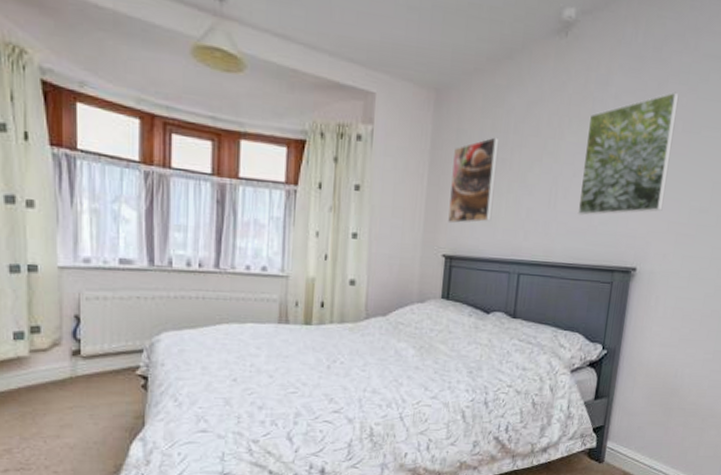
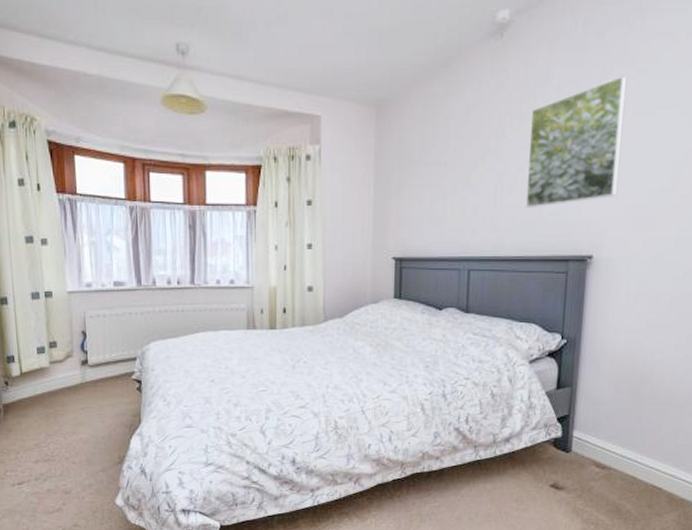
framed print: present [448,137,499,224] -> none [396,142,441,228]

